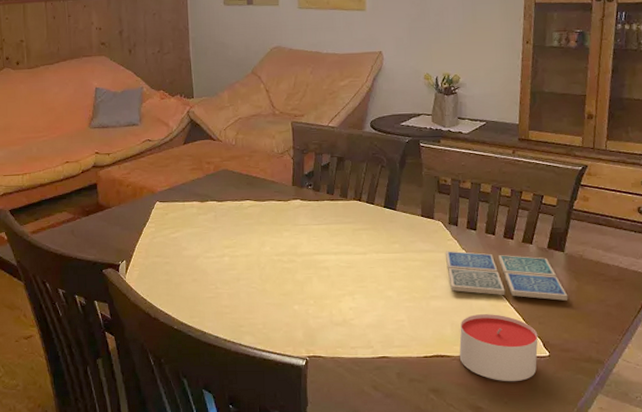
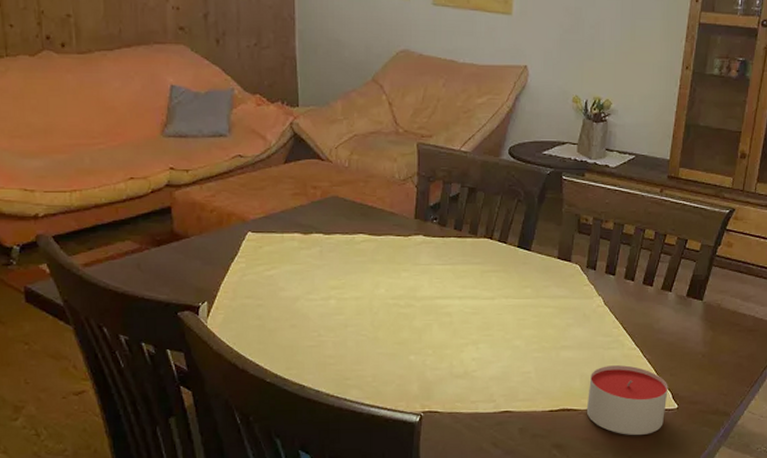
drink coaster: present [445,251,568,301] -> none [580,297,702,351]

